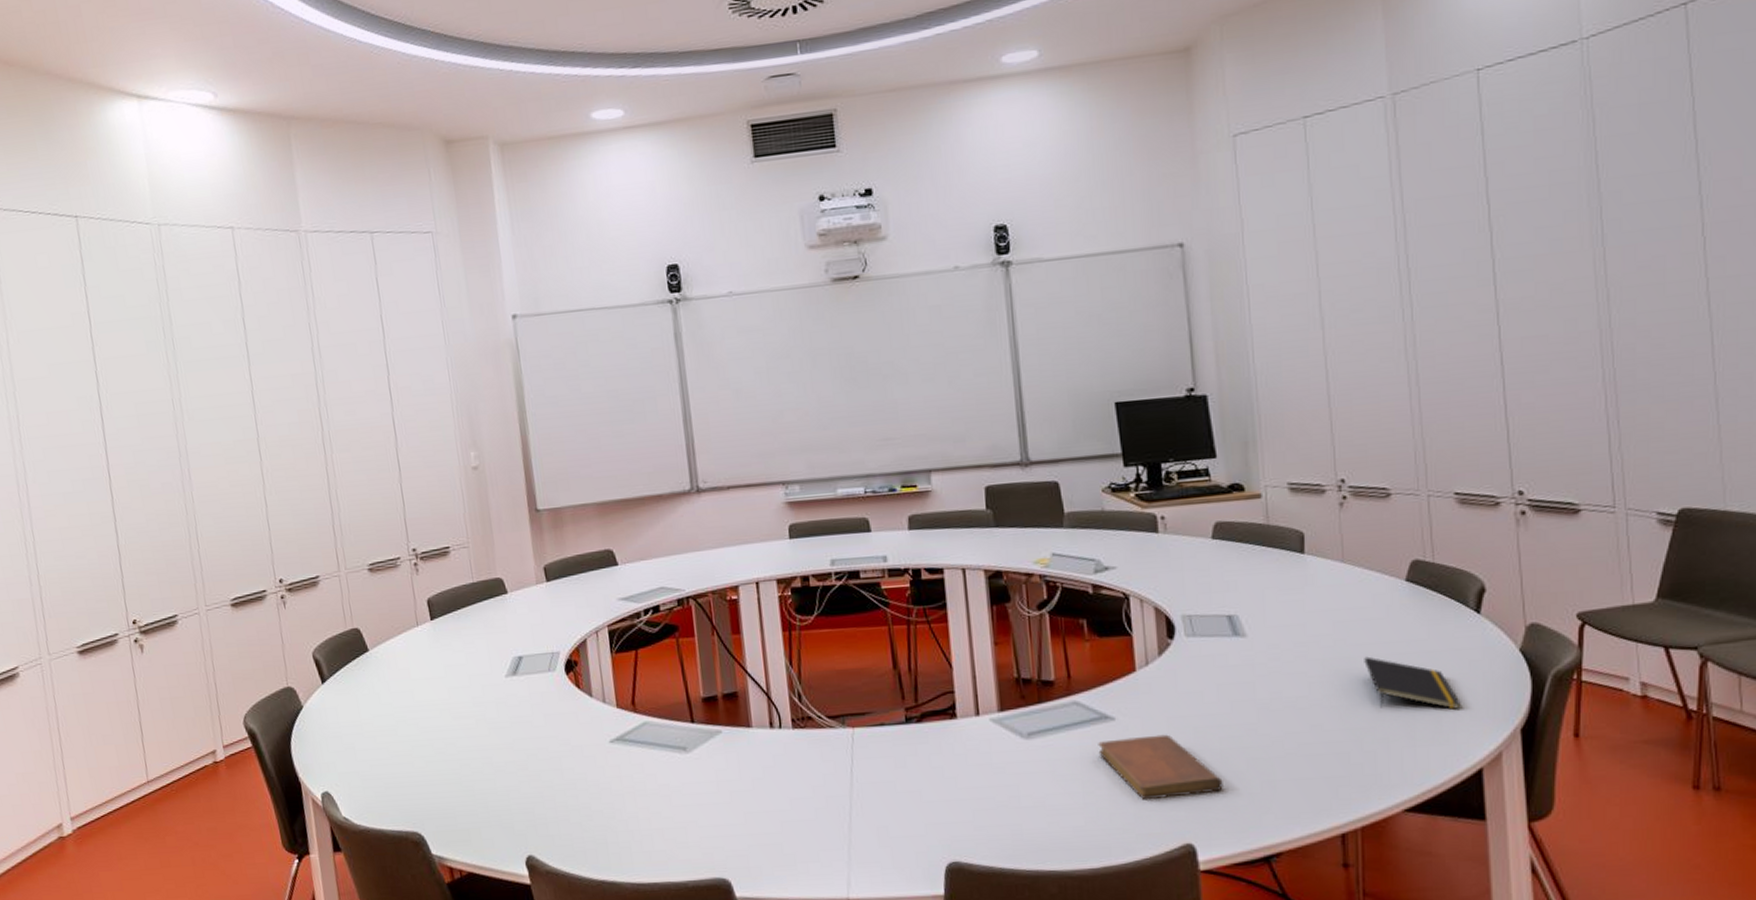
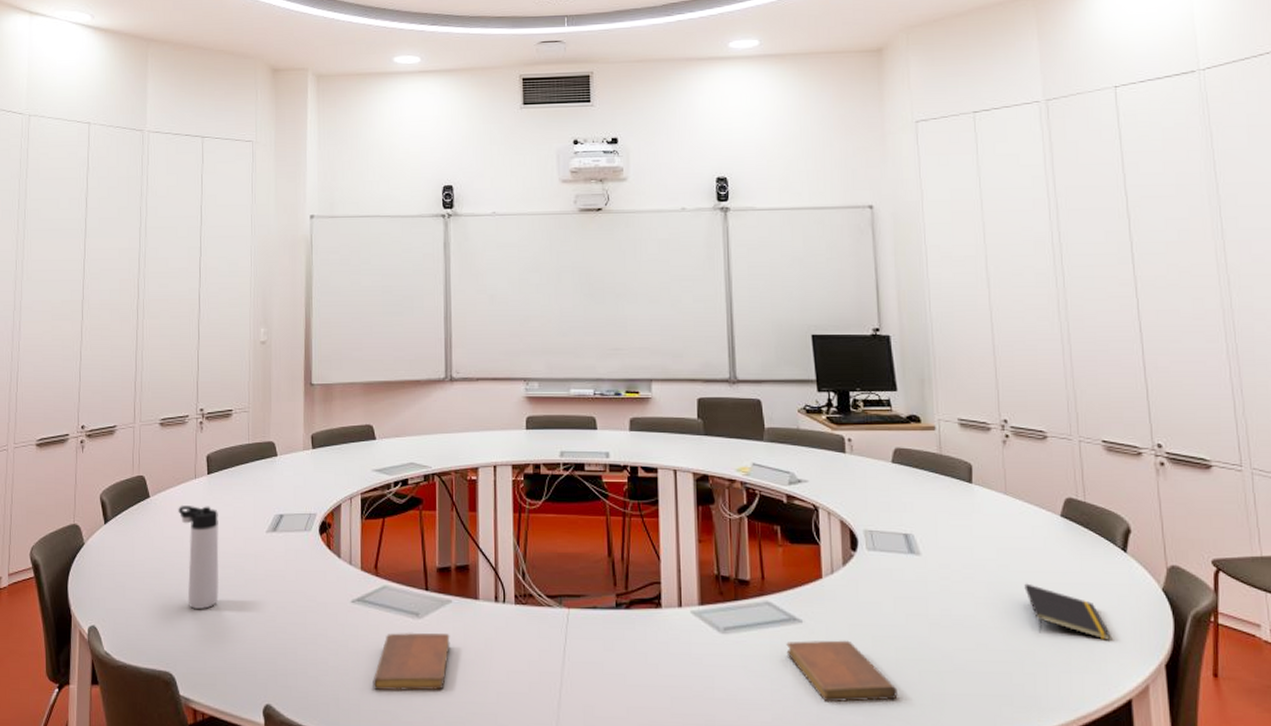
thermos bottle: none [402,654,461,765] -> present [178,506,220,609]
notebook: none [642,766,725,830] -> present [373,632,450,692]

